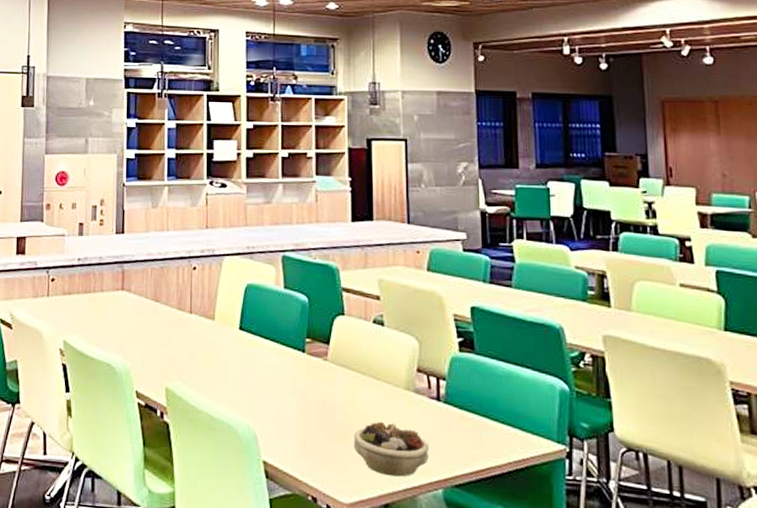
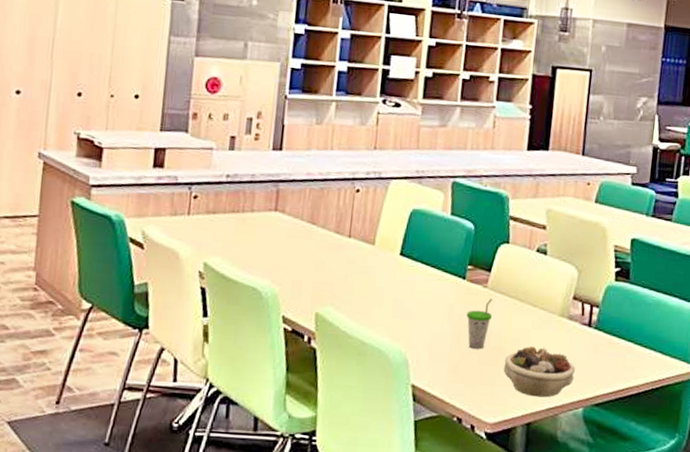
cup: none [310,372,335,424] -> present [466,299,492,349]

